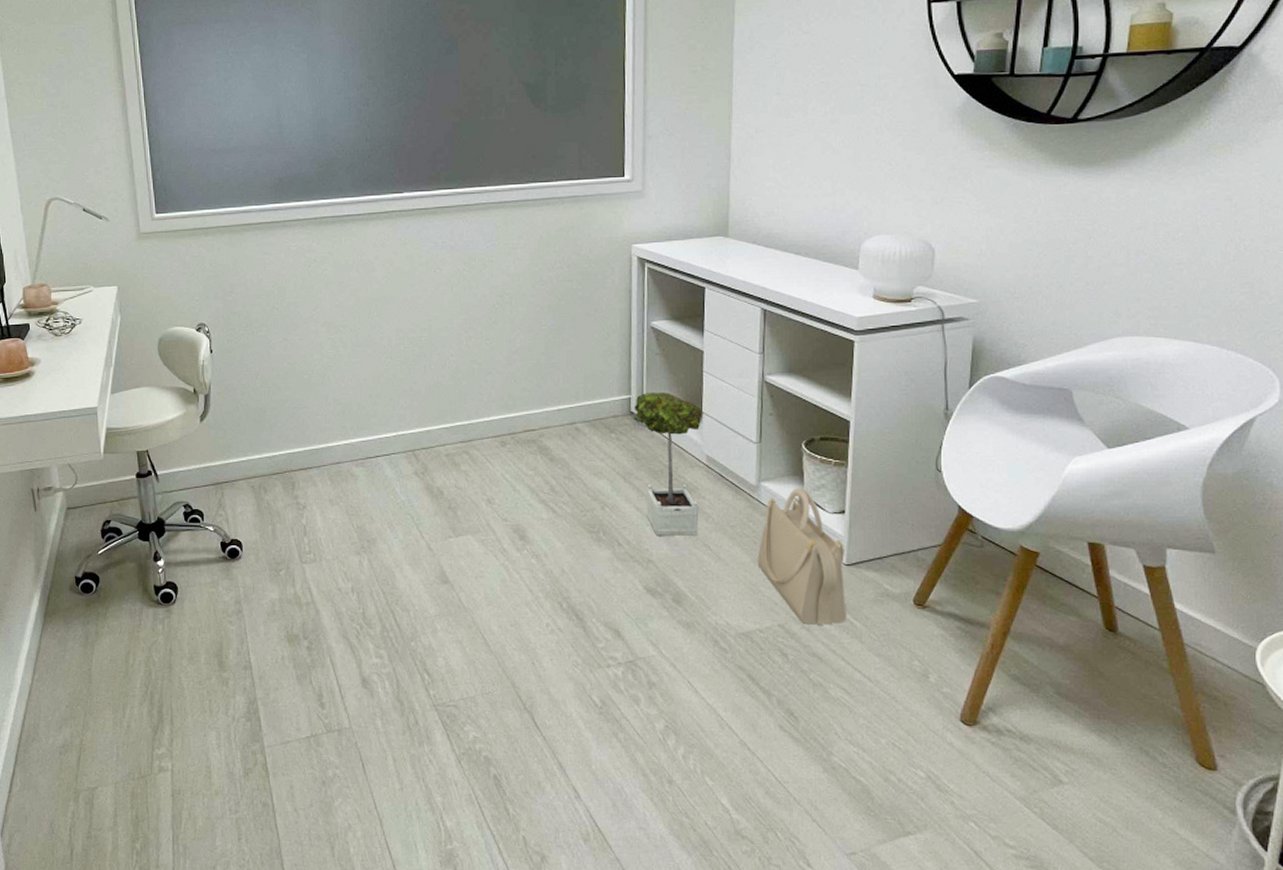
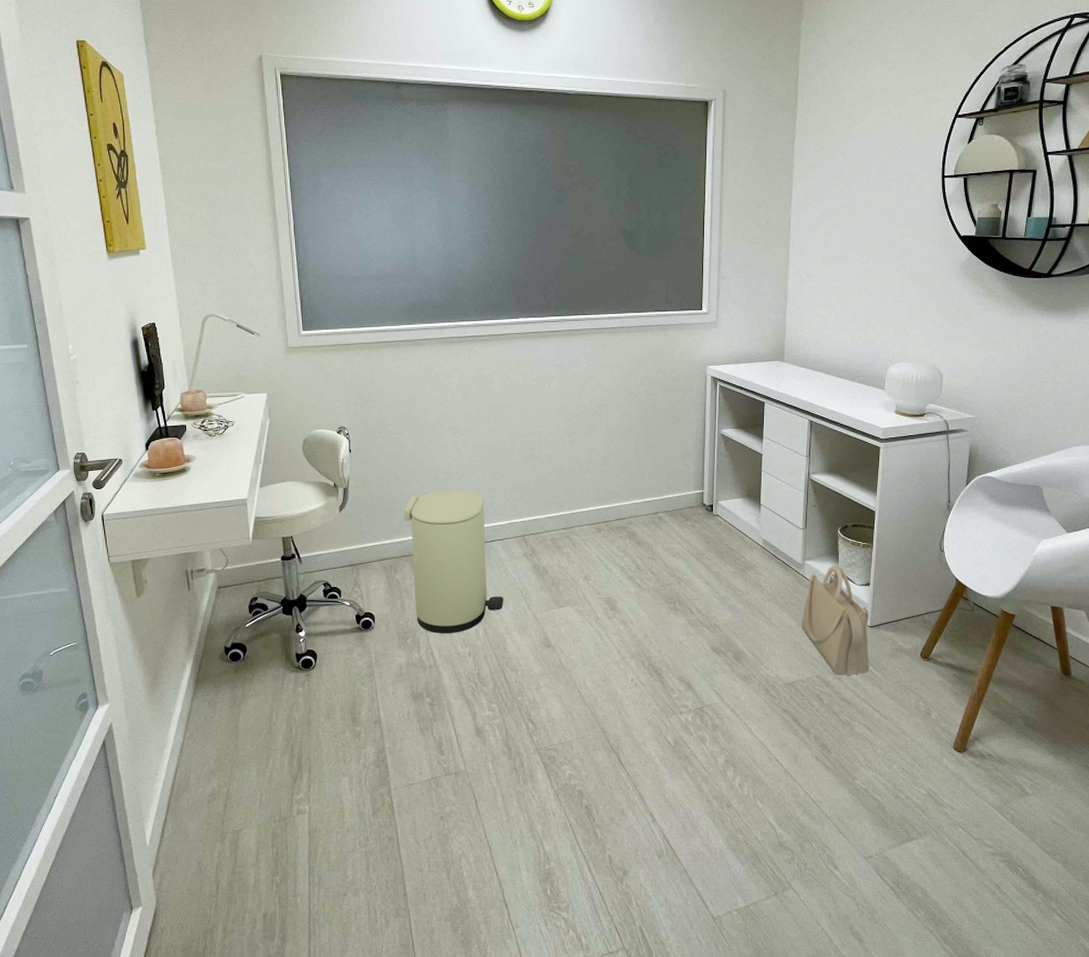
pedal bin: none [273,395,392,565] -> present [403,489,504,633]
potted tree: present [635,391,703,536] -> none [707,487,761,605]

